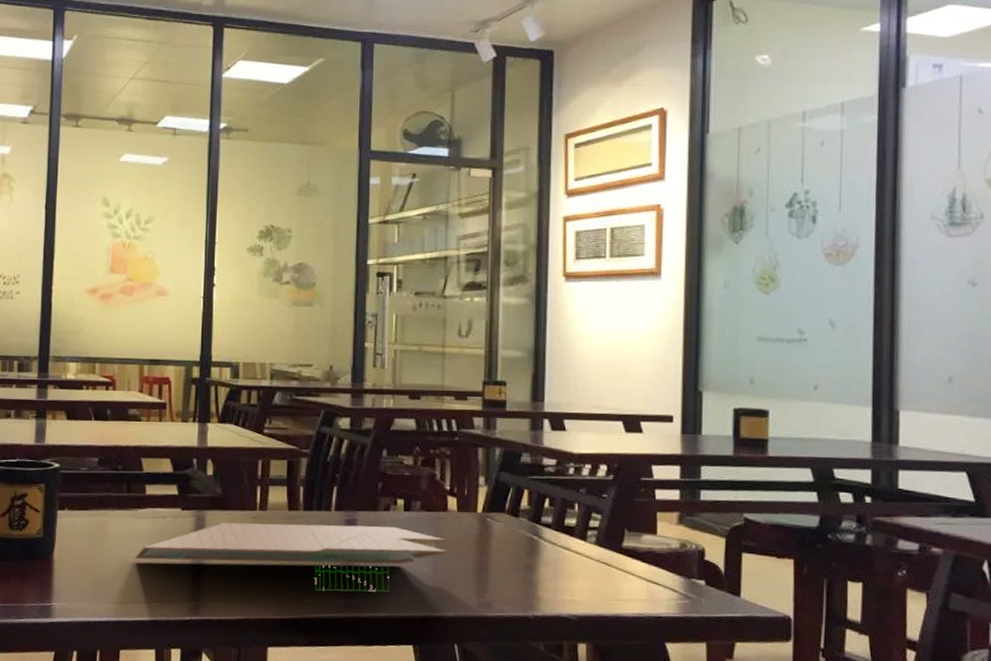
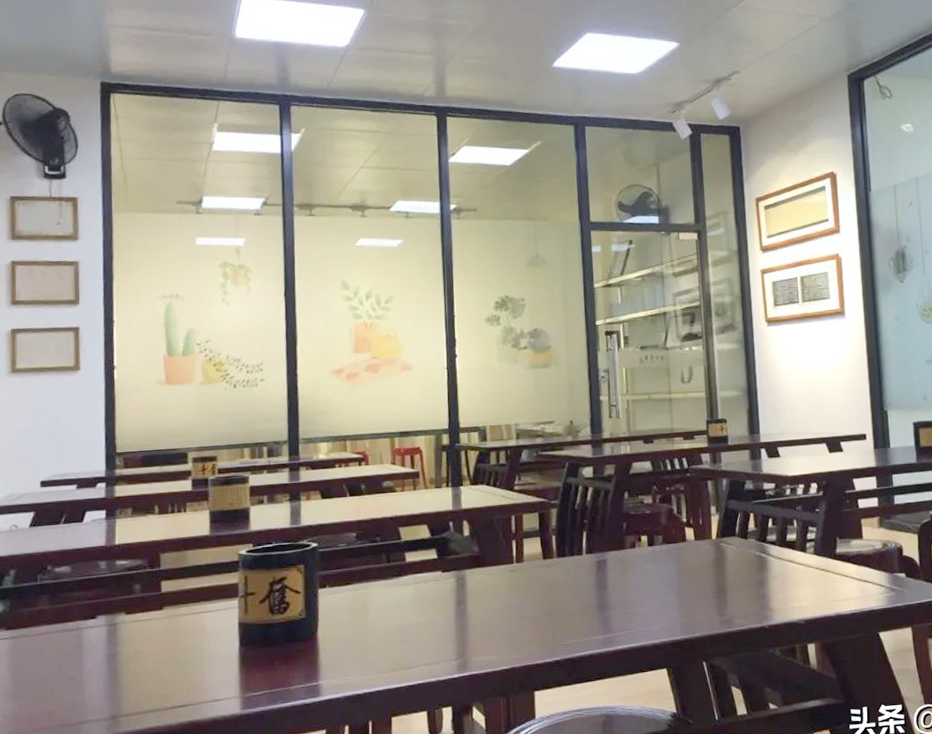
paper sheet: present [135,522,448,592] -> none [400,561,690,631]

